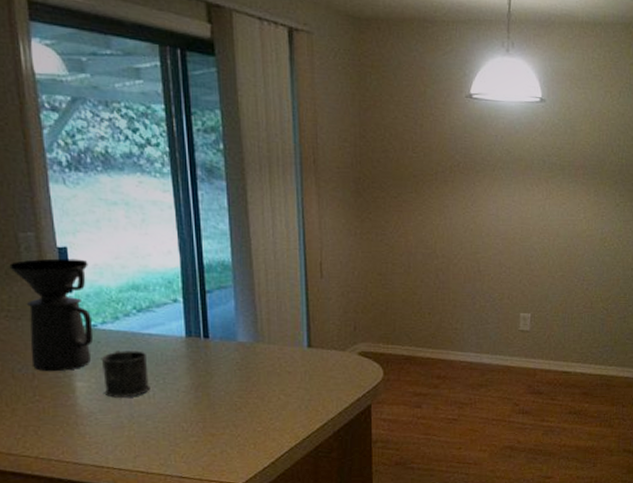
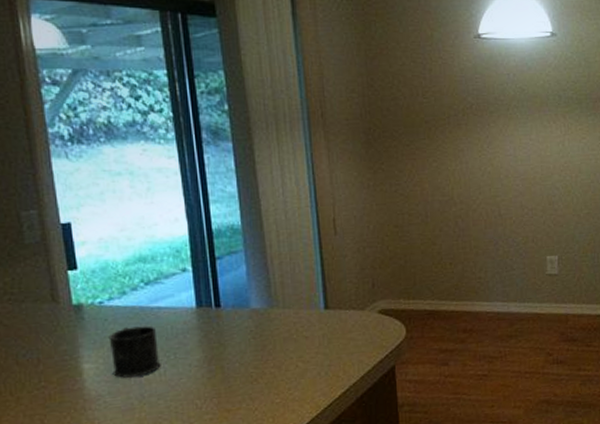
coffee maker: present [9,258,94,372] -> none [12,234,100,356]

